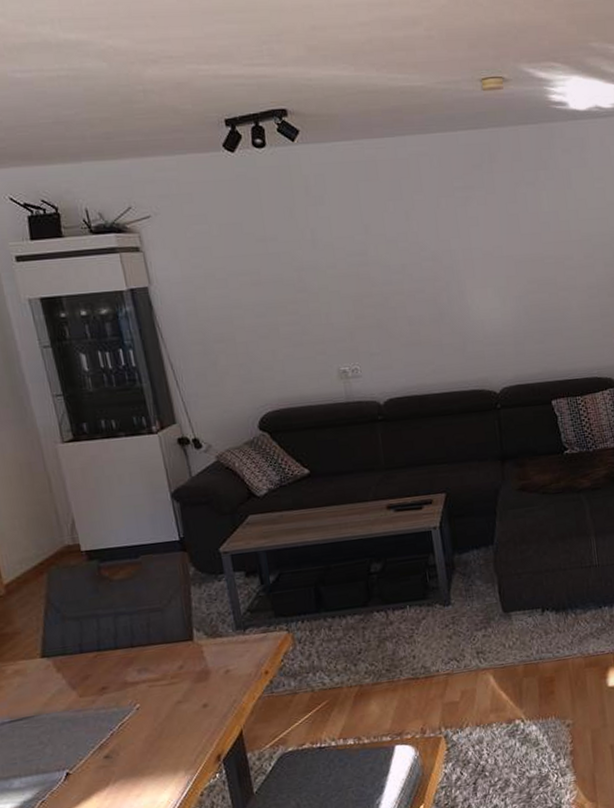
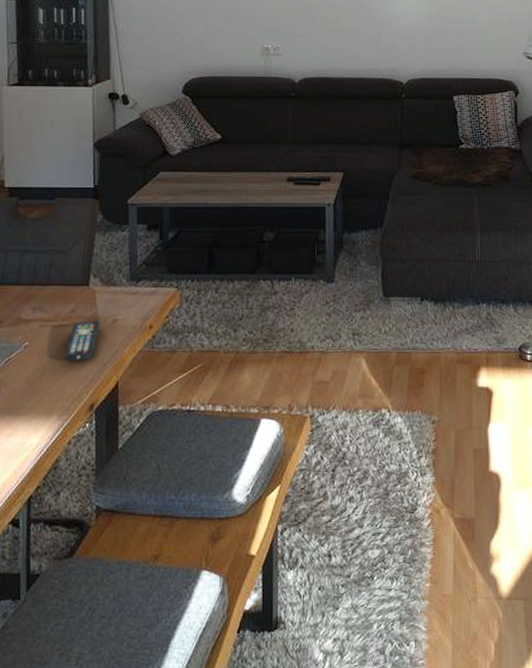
remote control: none [180,673,213,717] -> present [64,320,101,361]

